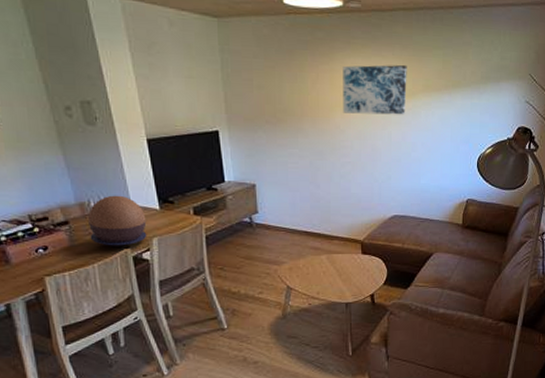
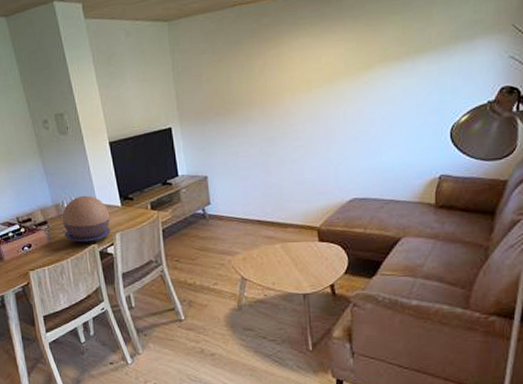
wall art: present [343,64,407,115] -> none [291,37,362,96]

